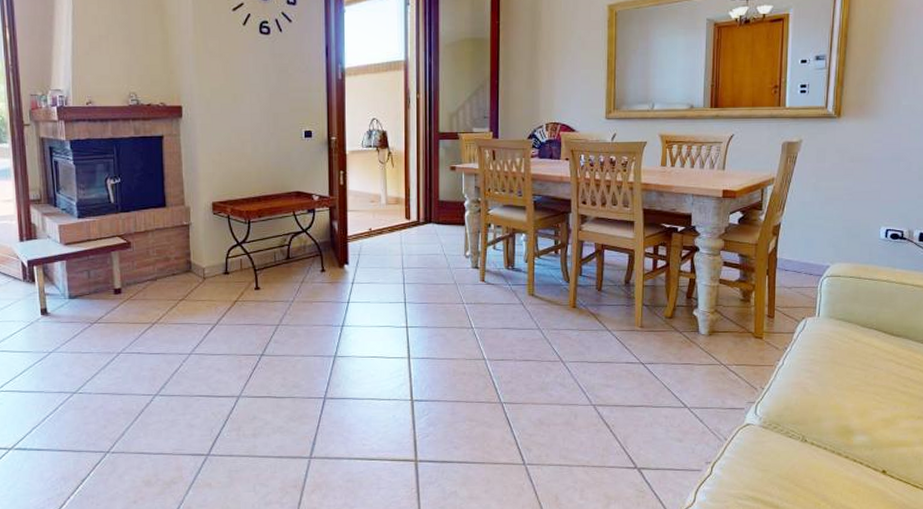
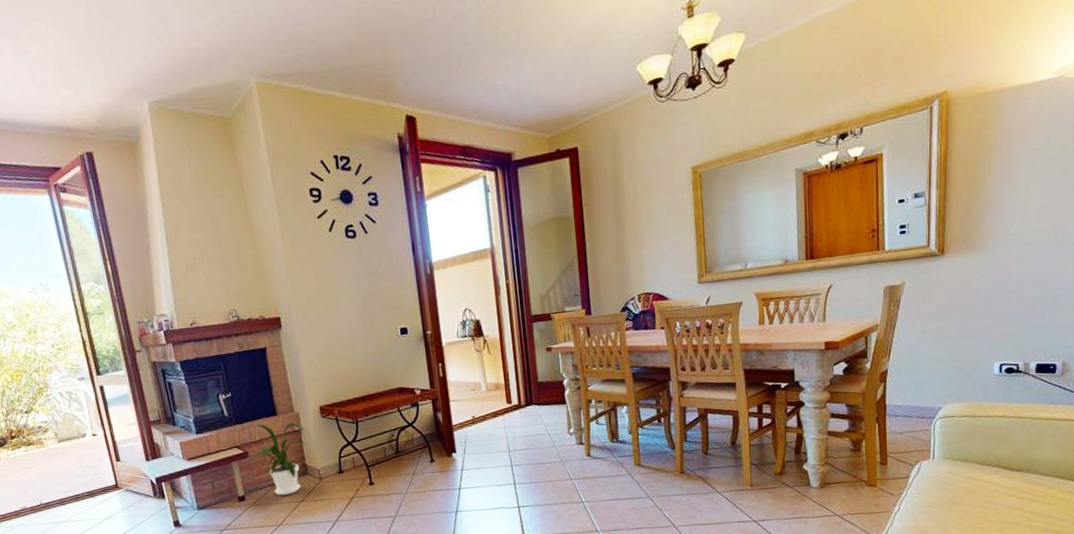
house plant: none [129,215,195,292] -> present [248,422,307,496]

